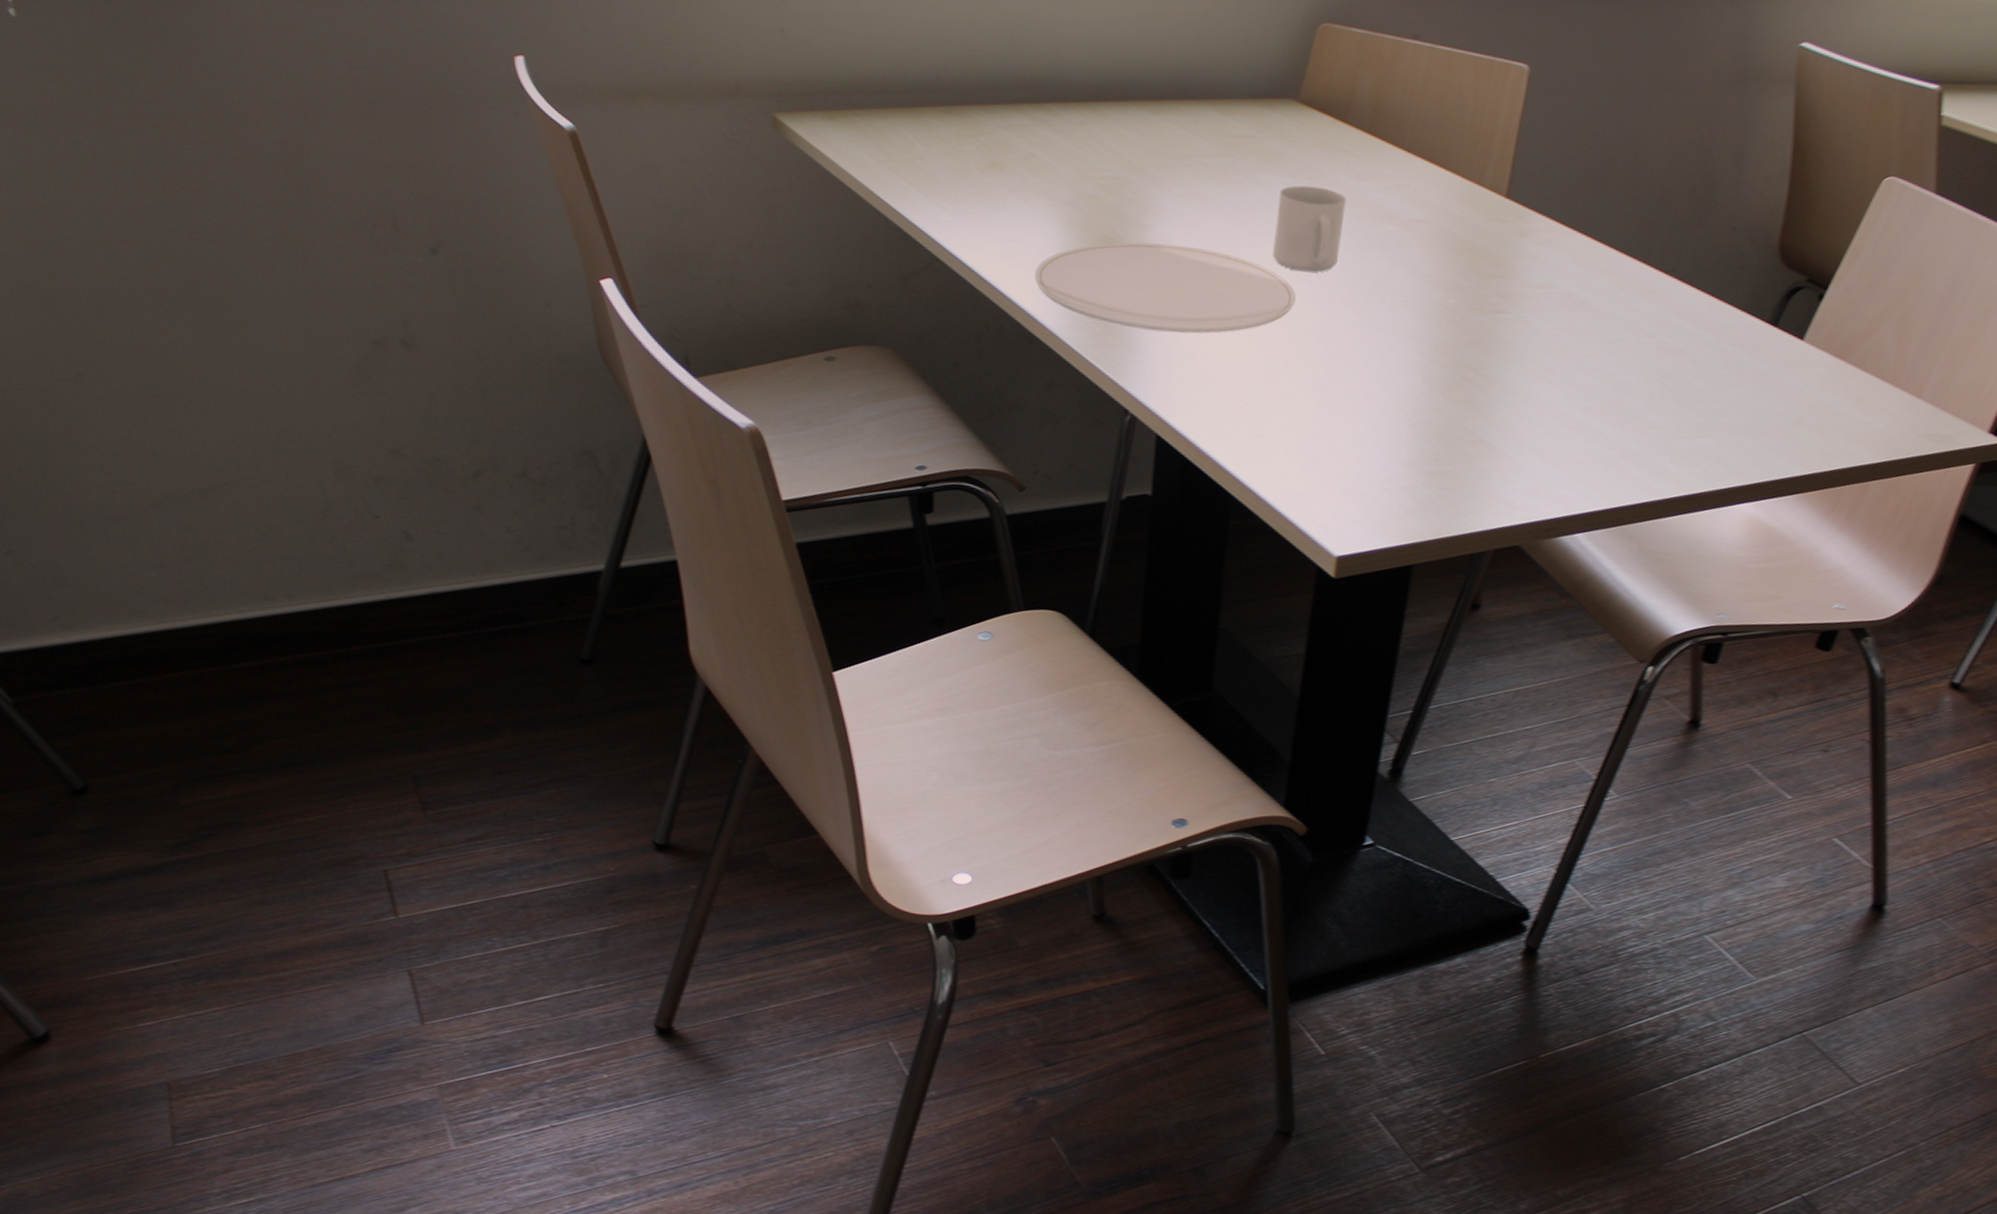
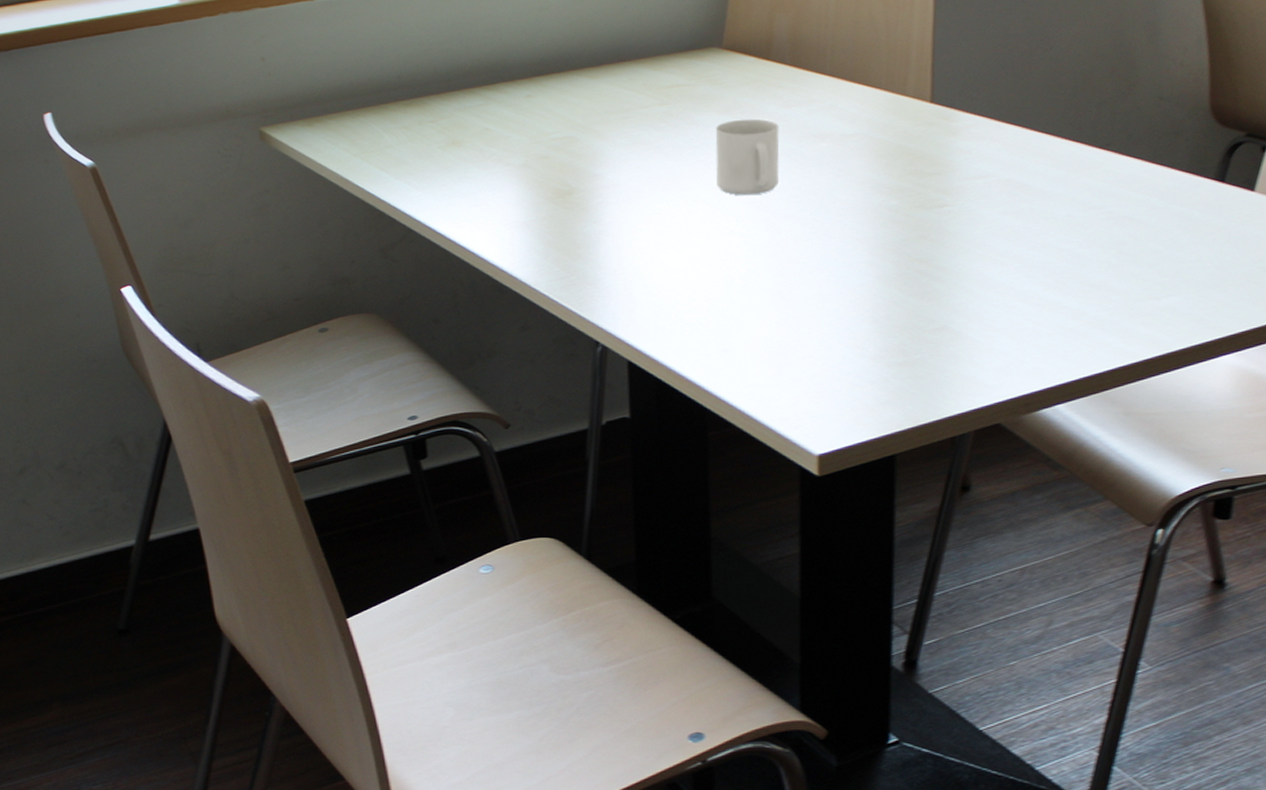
plate: present [1034,242,1296,334] -> none [499,187,744,267]

